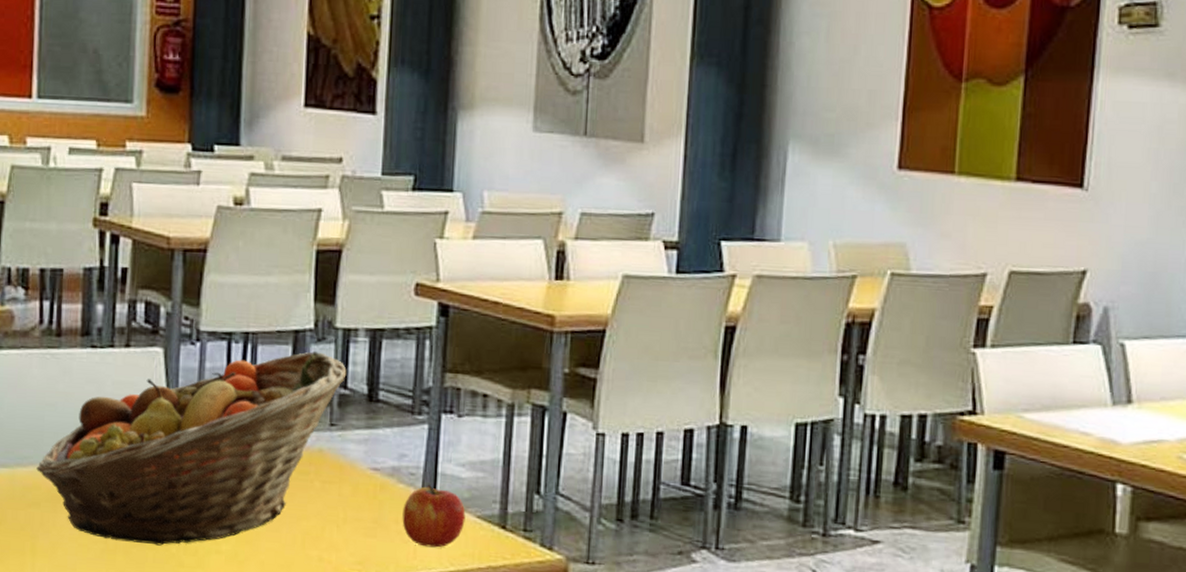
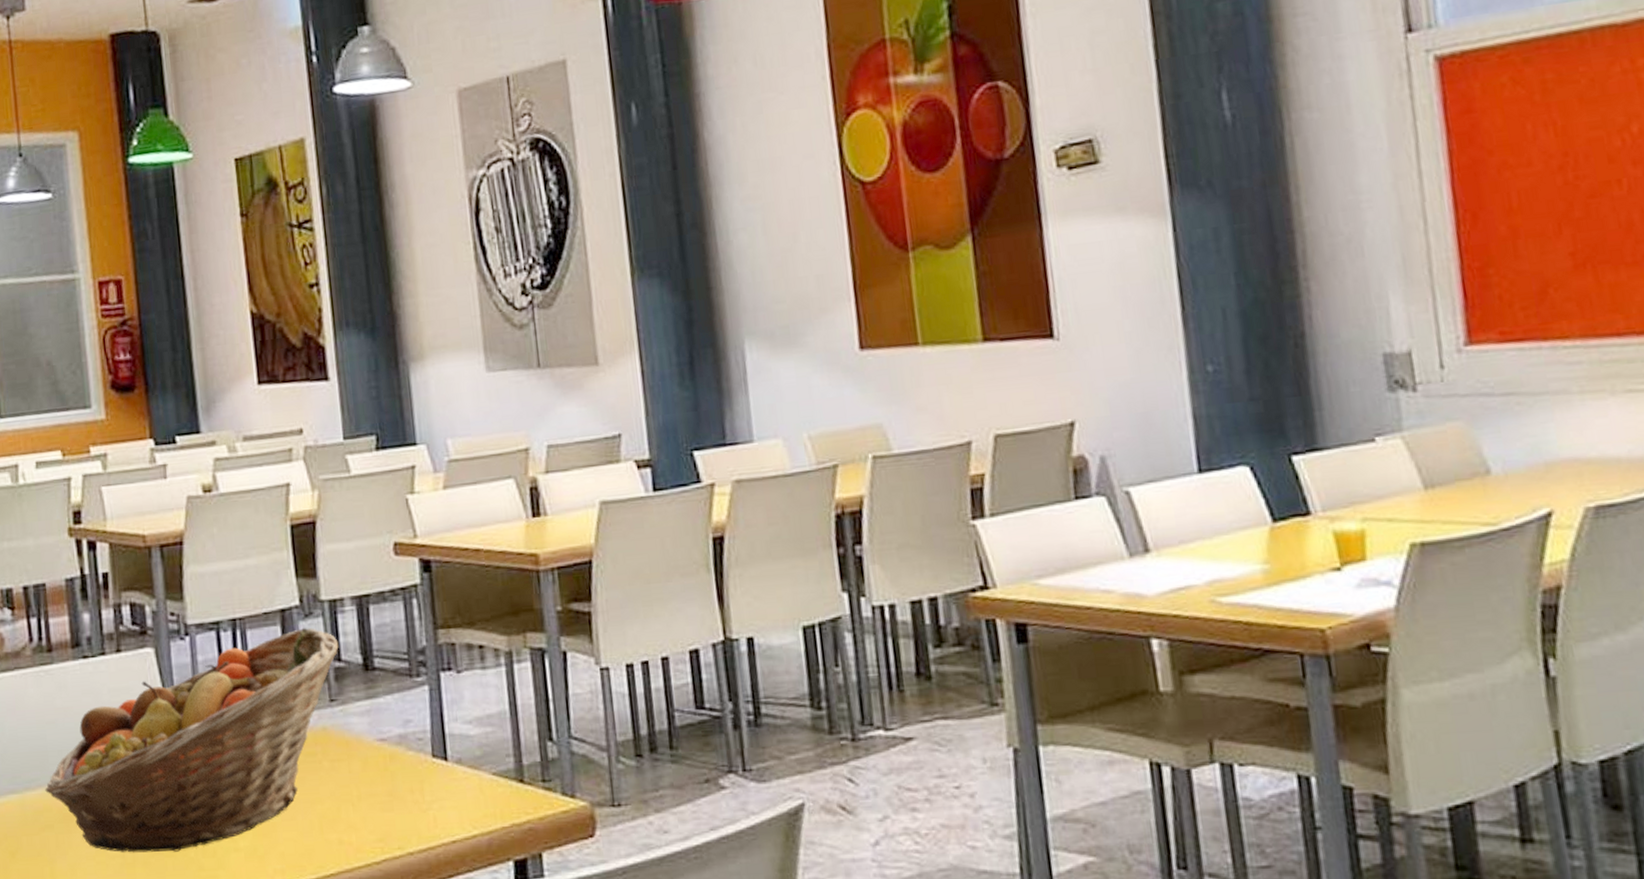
apple: present [402,484,466,548] -> none [416,747,481,813]

